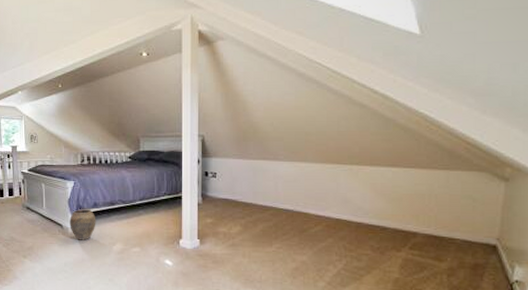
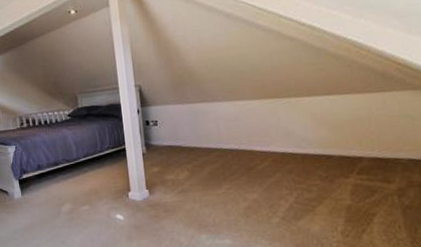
vase: present [70,209,96,240] -> none [14,172,42,205]

